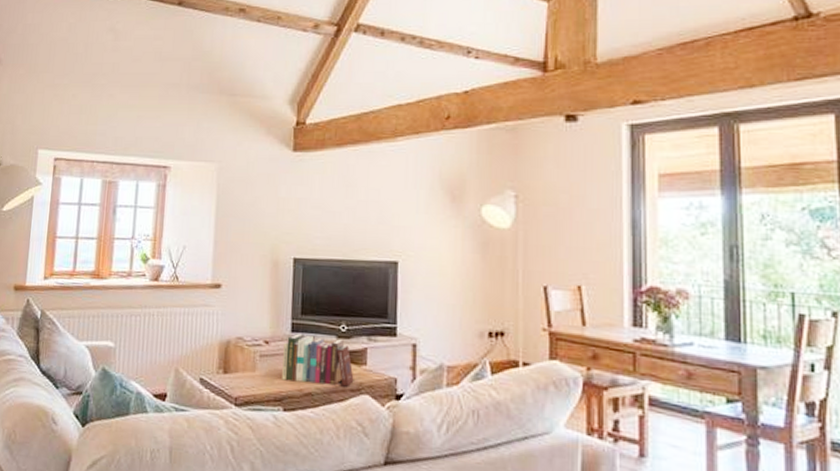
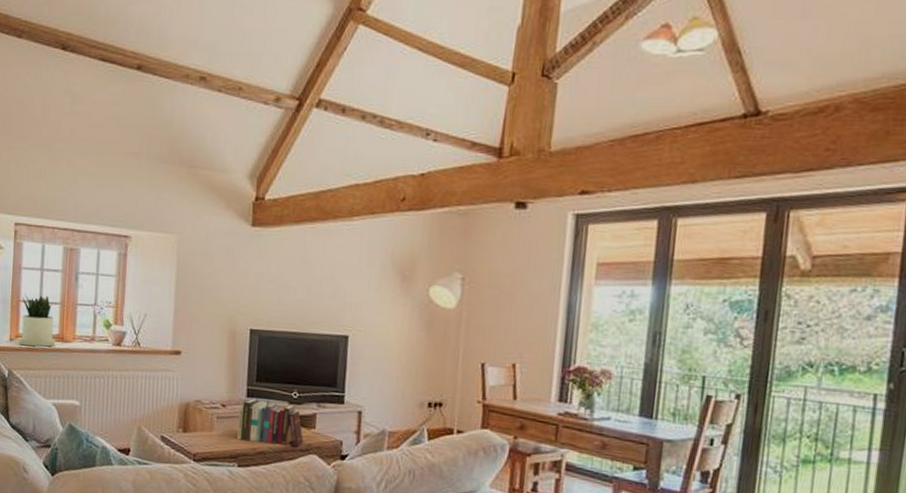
planter: none [52,230,91,286] -> present [18,295,56,348]

